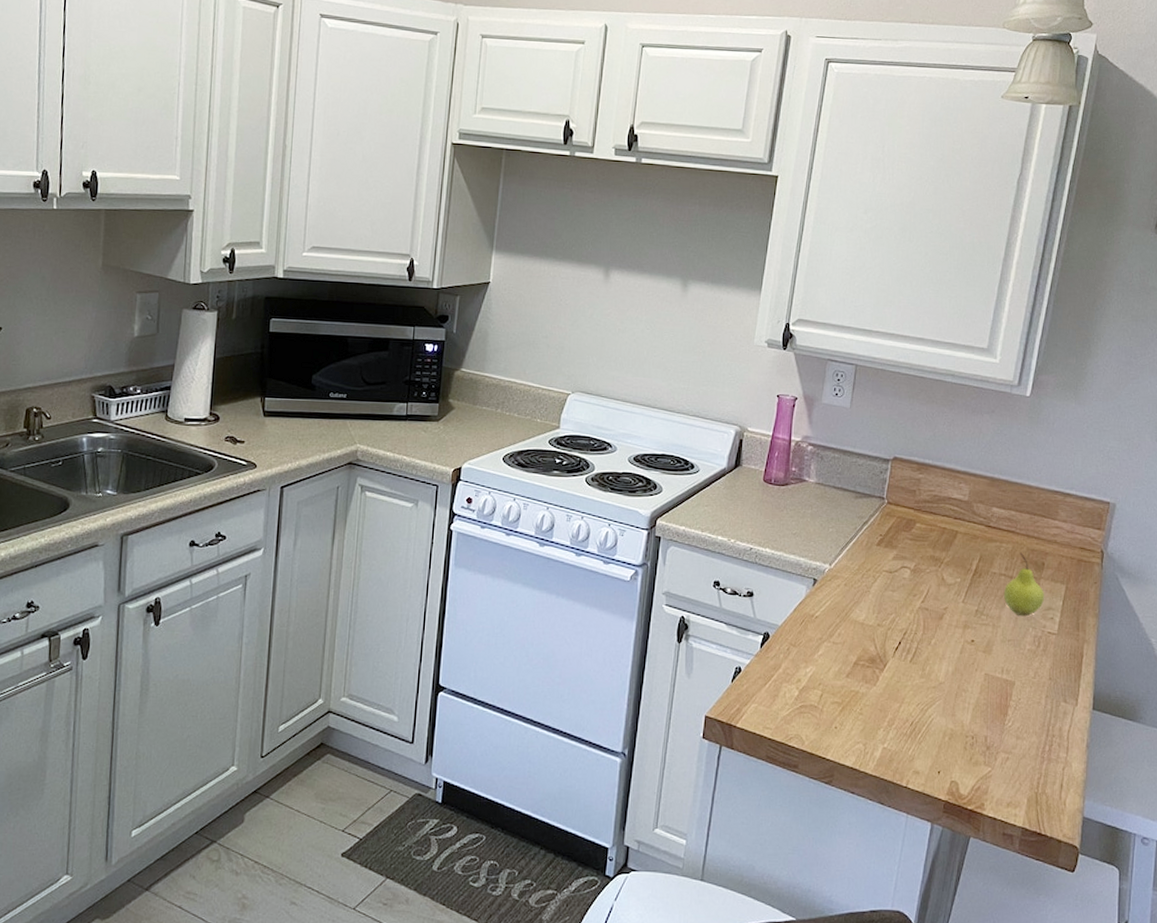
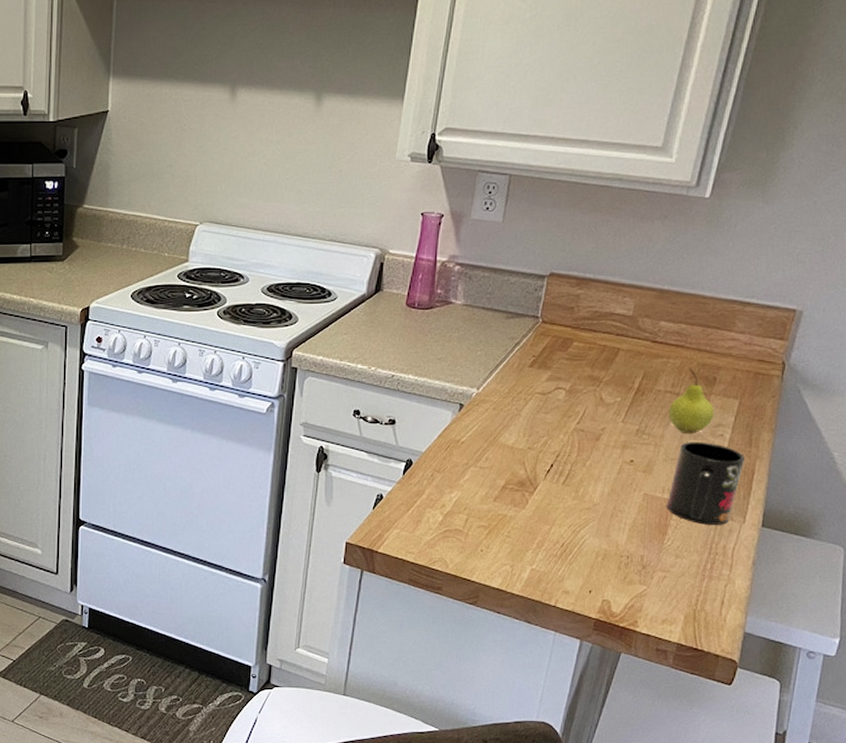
mug: none [1006,624,1074,707] -> present [666,442,746,525]

